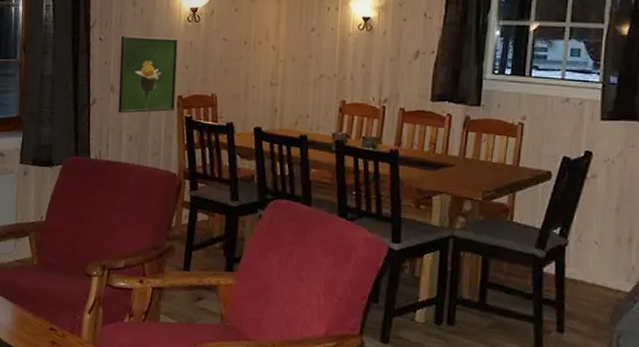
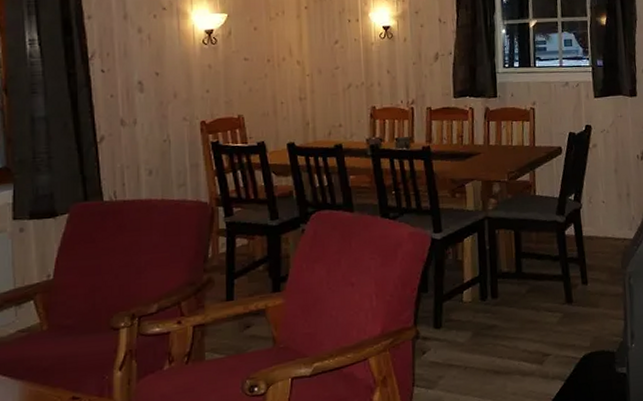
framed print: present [117,35,179,113] -> none [128,63,198,147]

